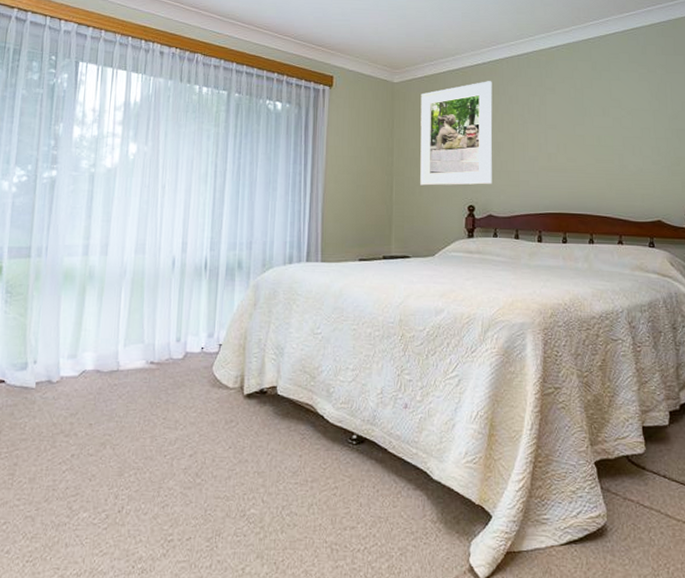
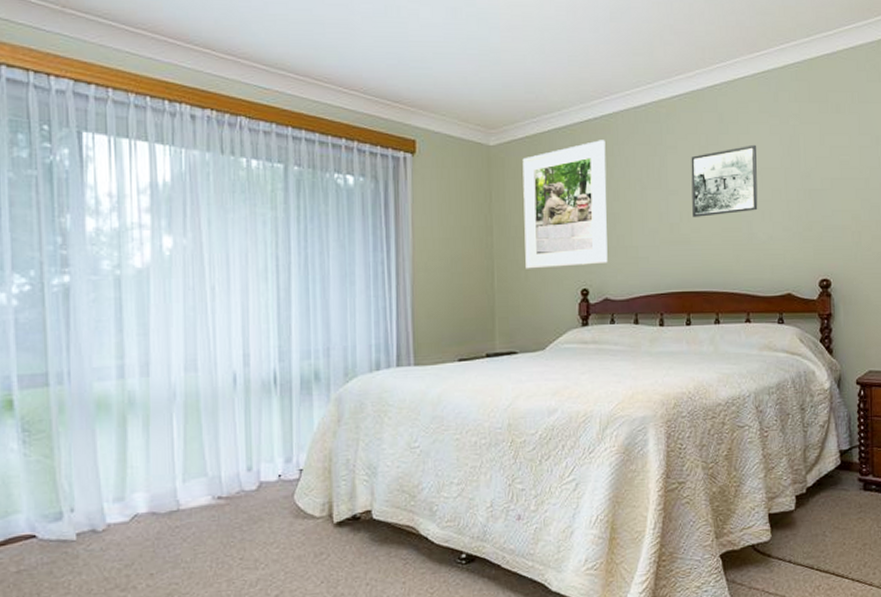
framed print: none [567,89,629,149] -> present [691,144,758,217]

